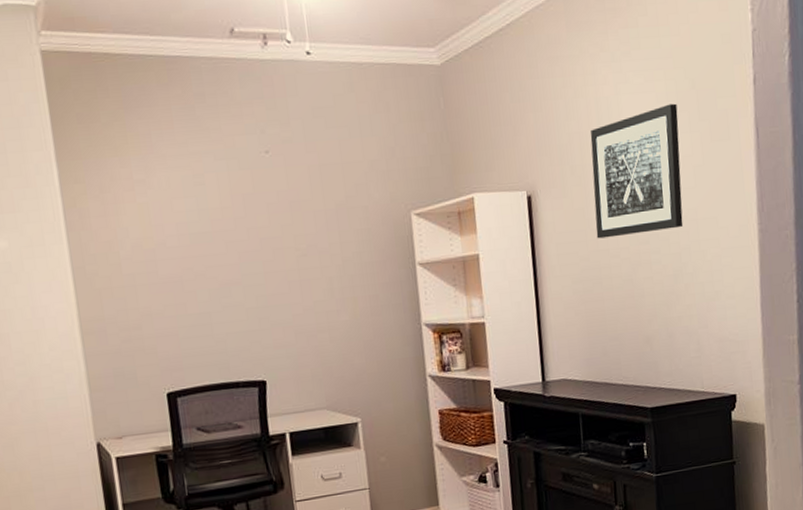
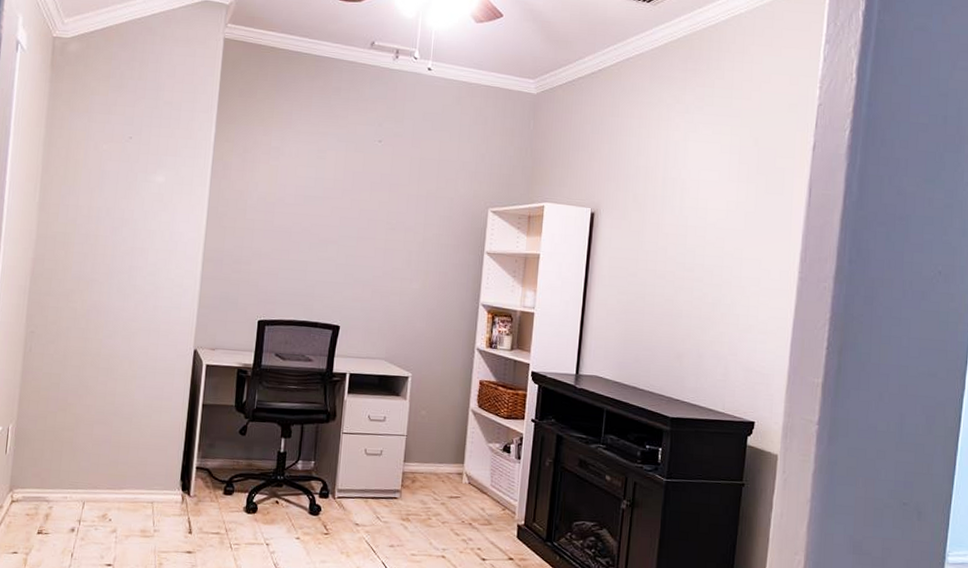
wall art: present [590,103,684,239] -> none [647,155,739,263]

